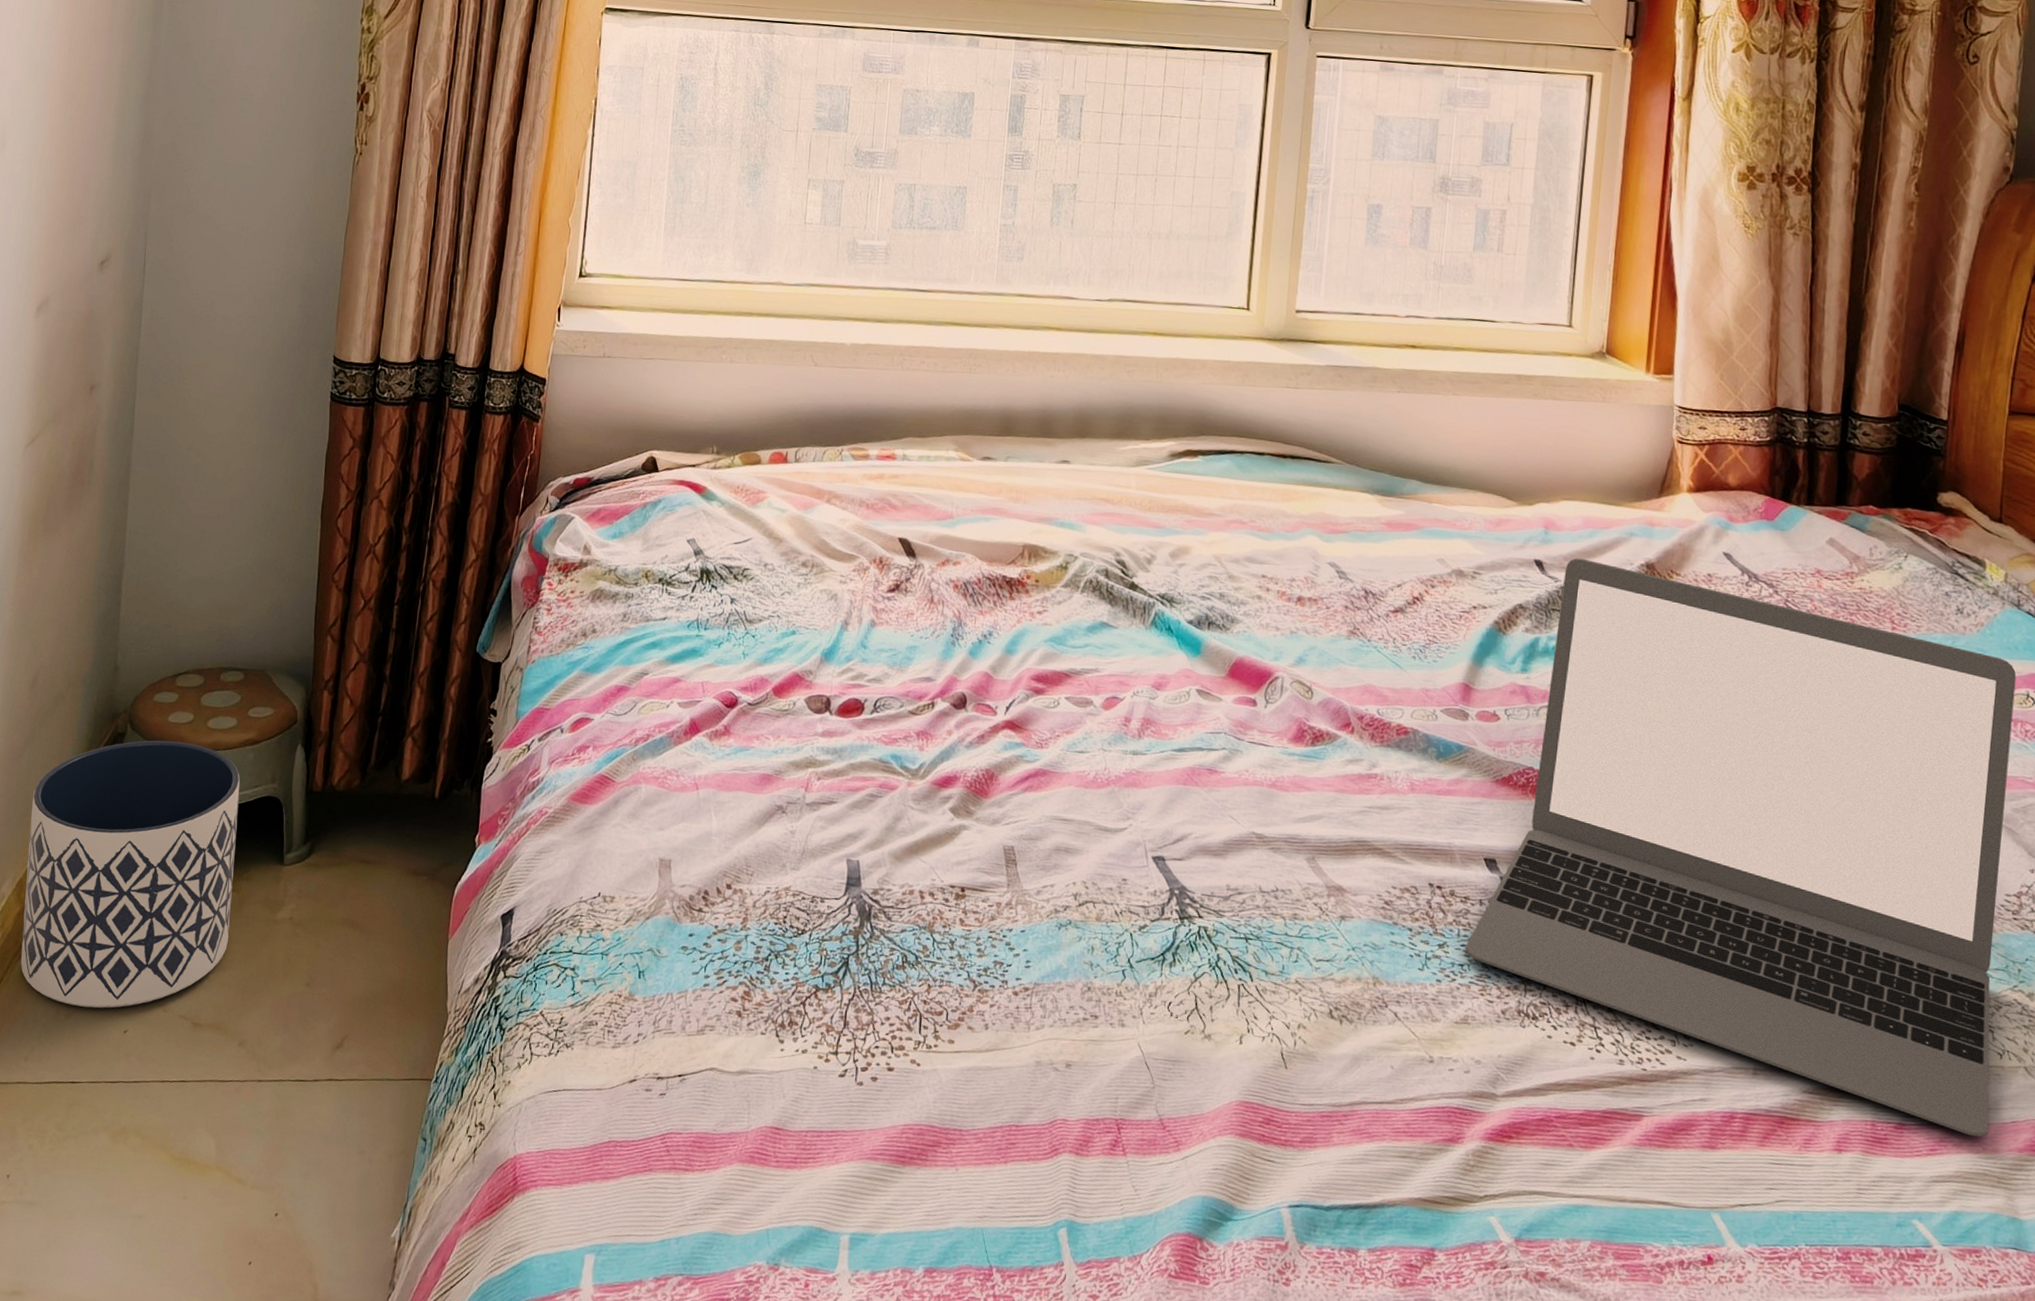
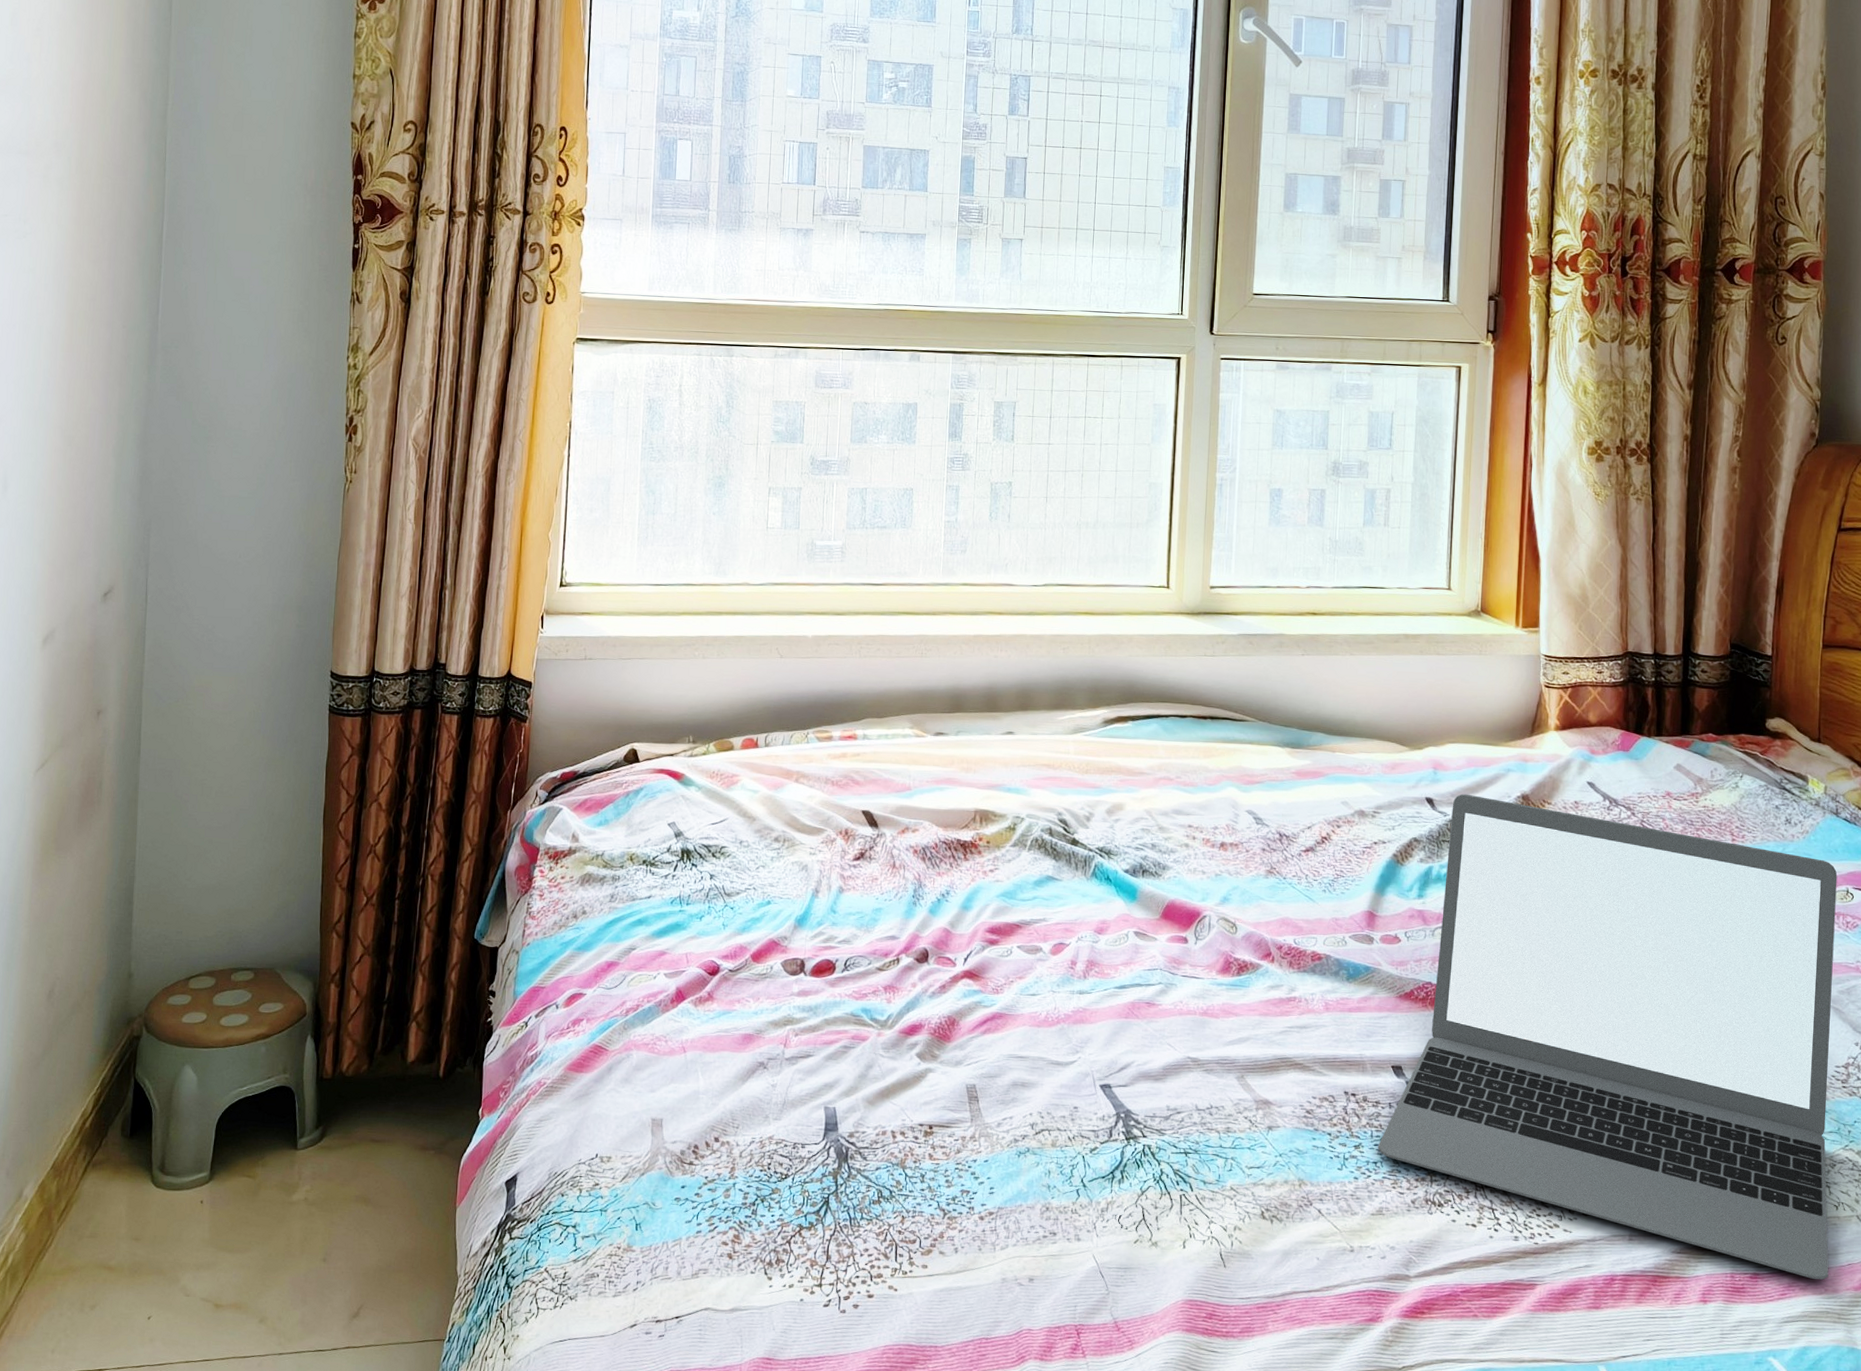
planter: present [20,740,240,1009] -> none [45,1040,253,1298]

